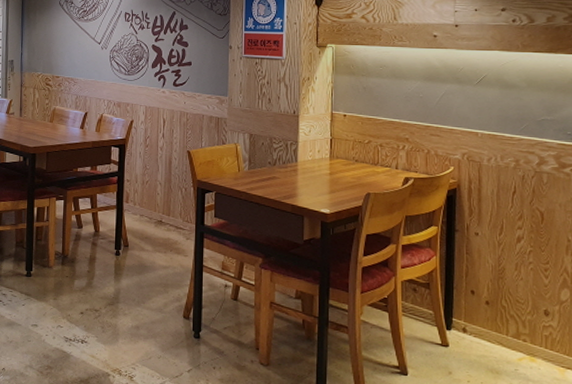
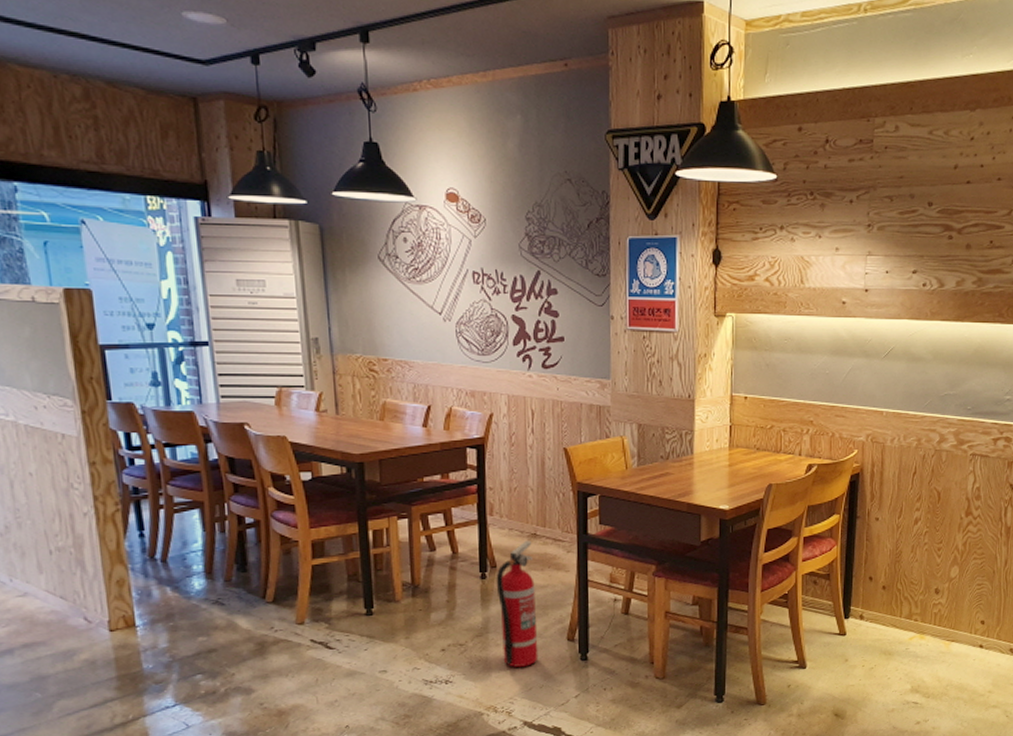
fire extinguisher: none [127,226,159,337] -> present [496,540,539,667]

